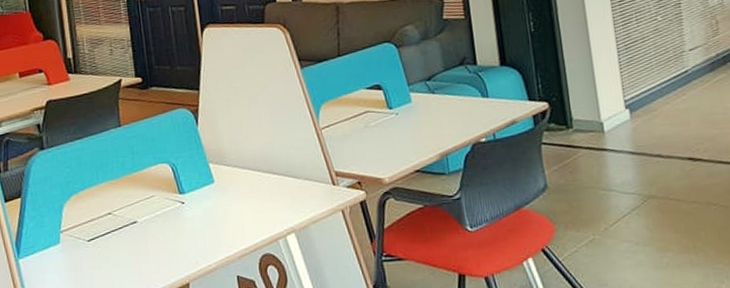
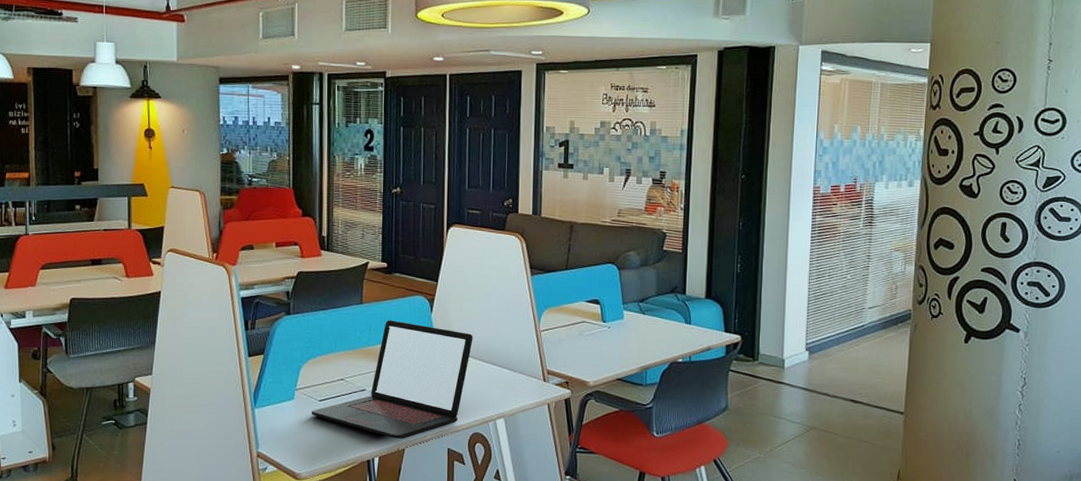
laptop: none [80,139,248,273] -> present [311,320,473,439]

